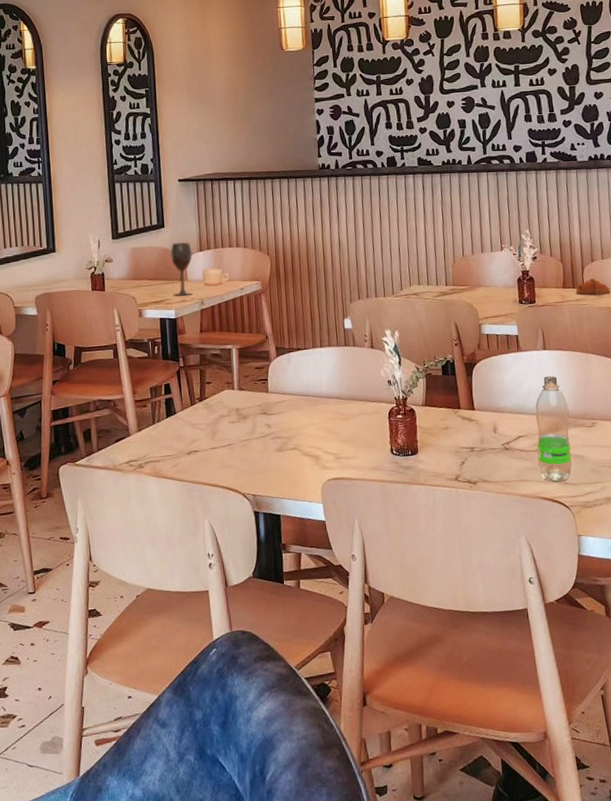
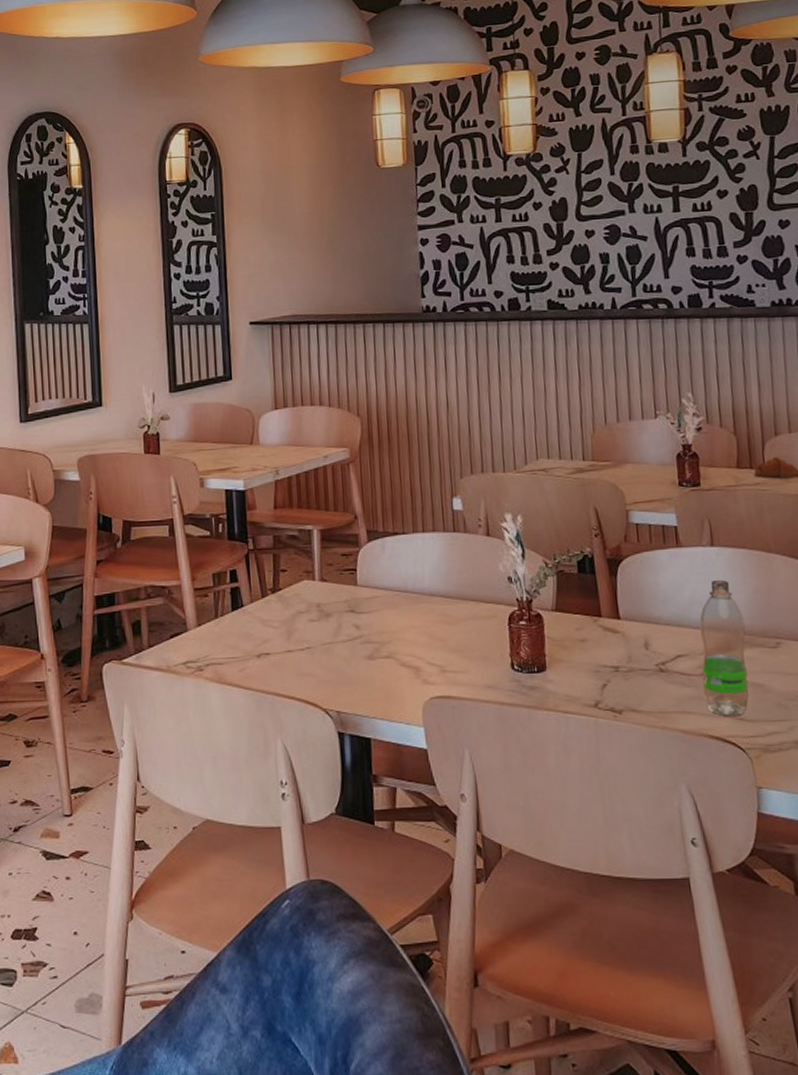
wine glass: present [170,242,193,296] -> none [238,398,266,464]
cup: present [201,268,230,287] -> none [276,430,311,453]

